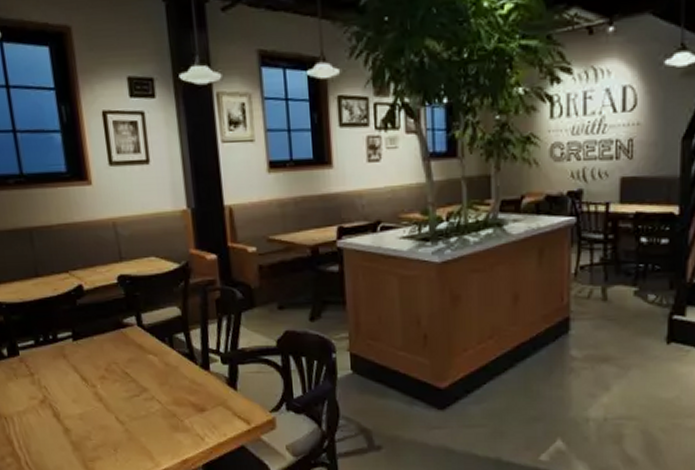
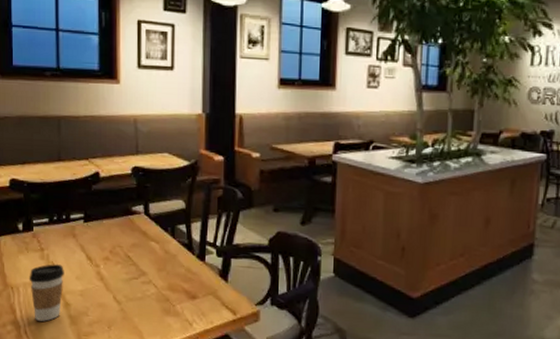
coffee cup: none [21,388,61,450] -> present [29,264,64,322]

